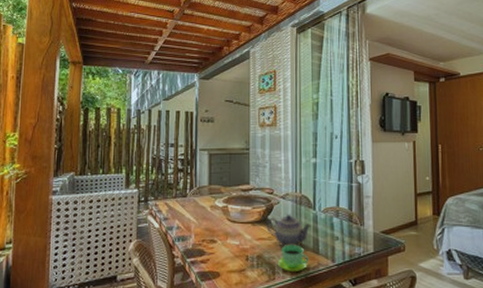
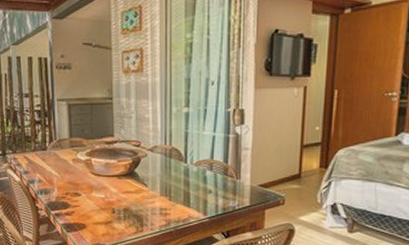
teapot: present [266,214,311,247] -> none [133,167,182,200]
cup: present [277,245,309,271] -> none [145,198,179,224]

